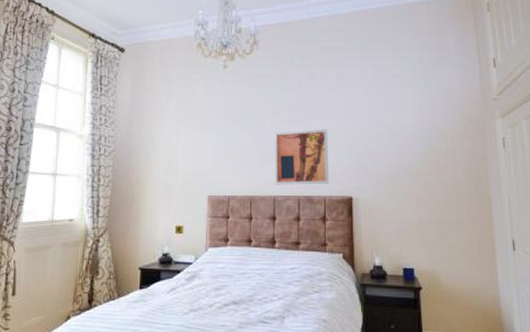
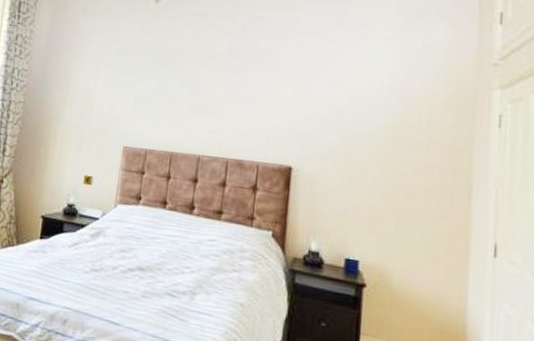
wall art: present [274,129,329,185] -> none [200,81,271,148]

